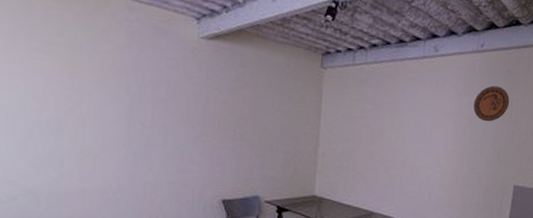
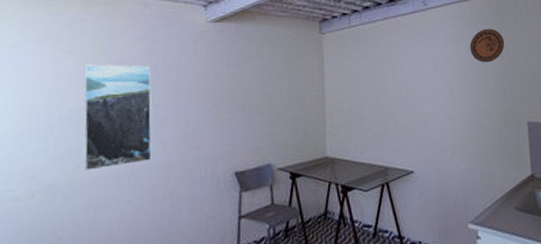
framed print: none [62,68,138,182] -> present [83,64,152,171]

